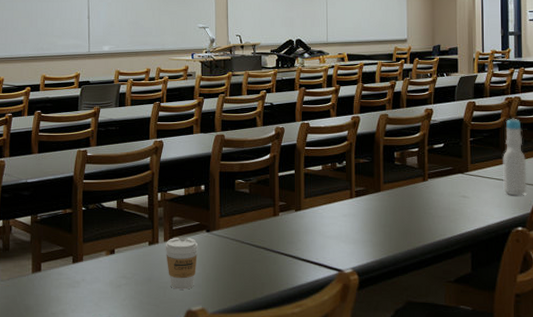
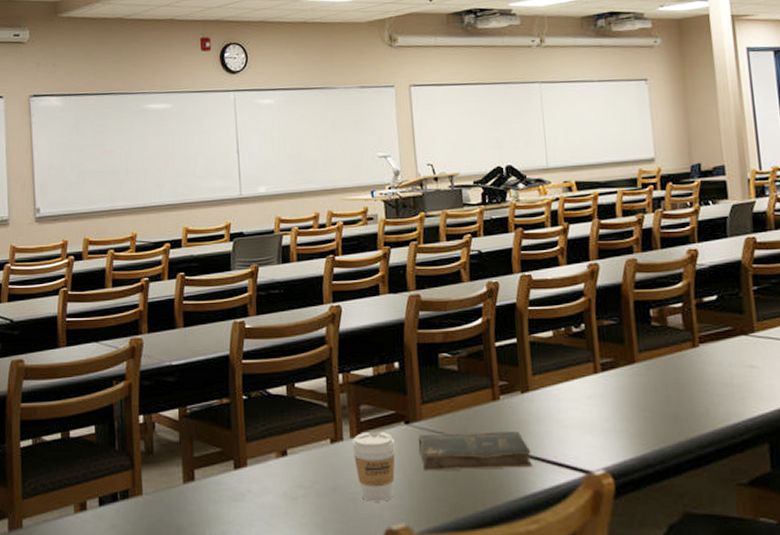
bible: none [215,239,300,268] -> present [418,431,532,471]

